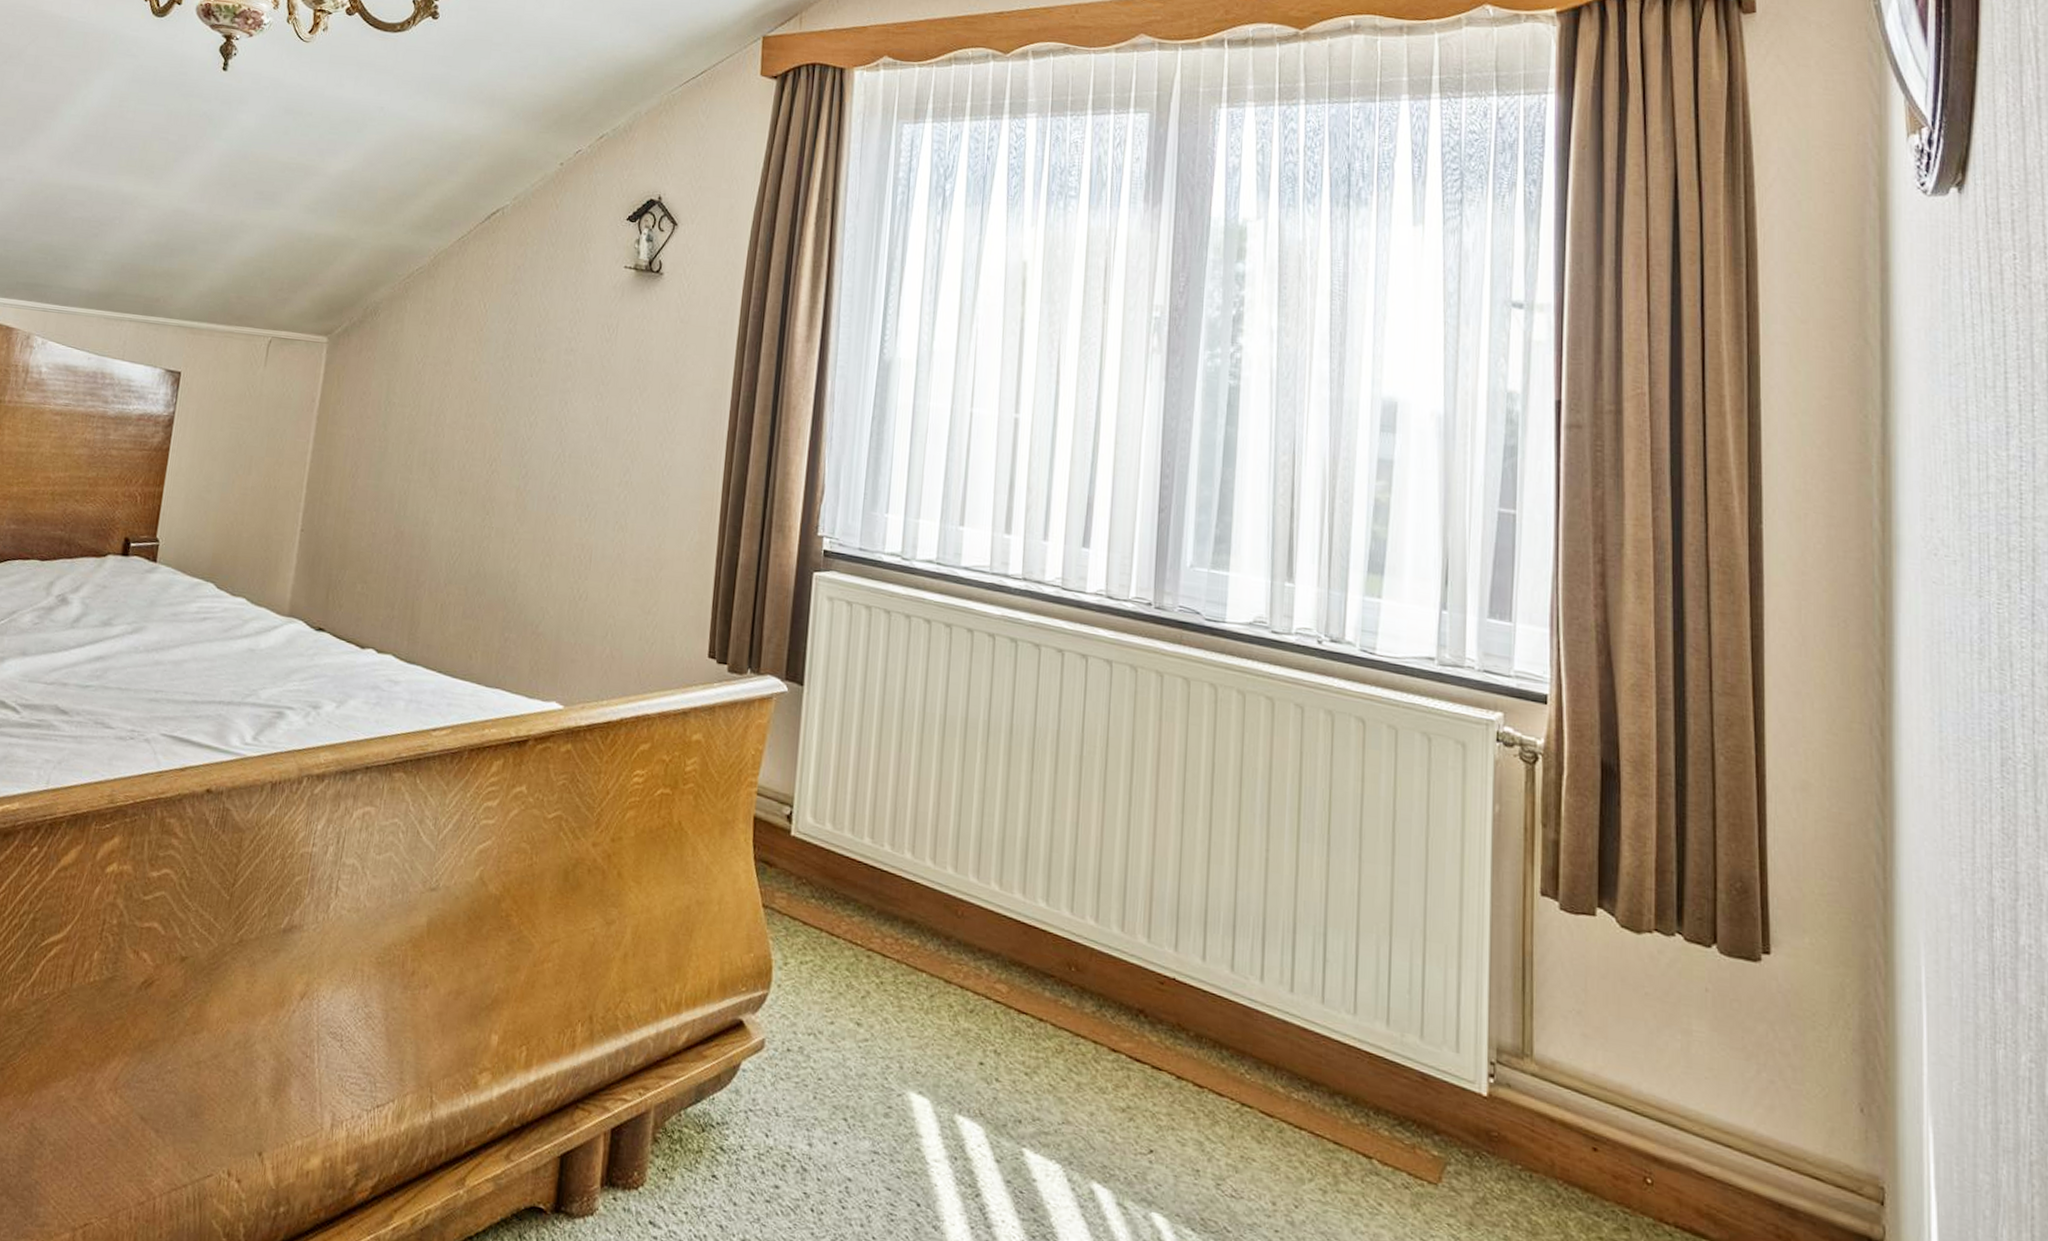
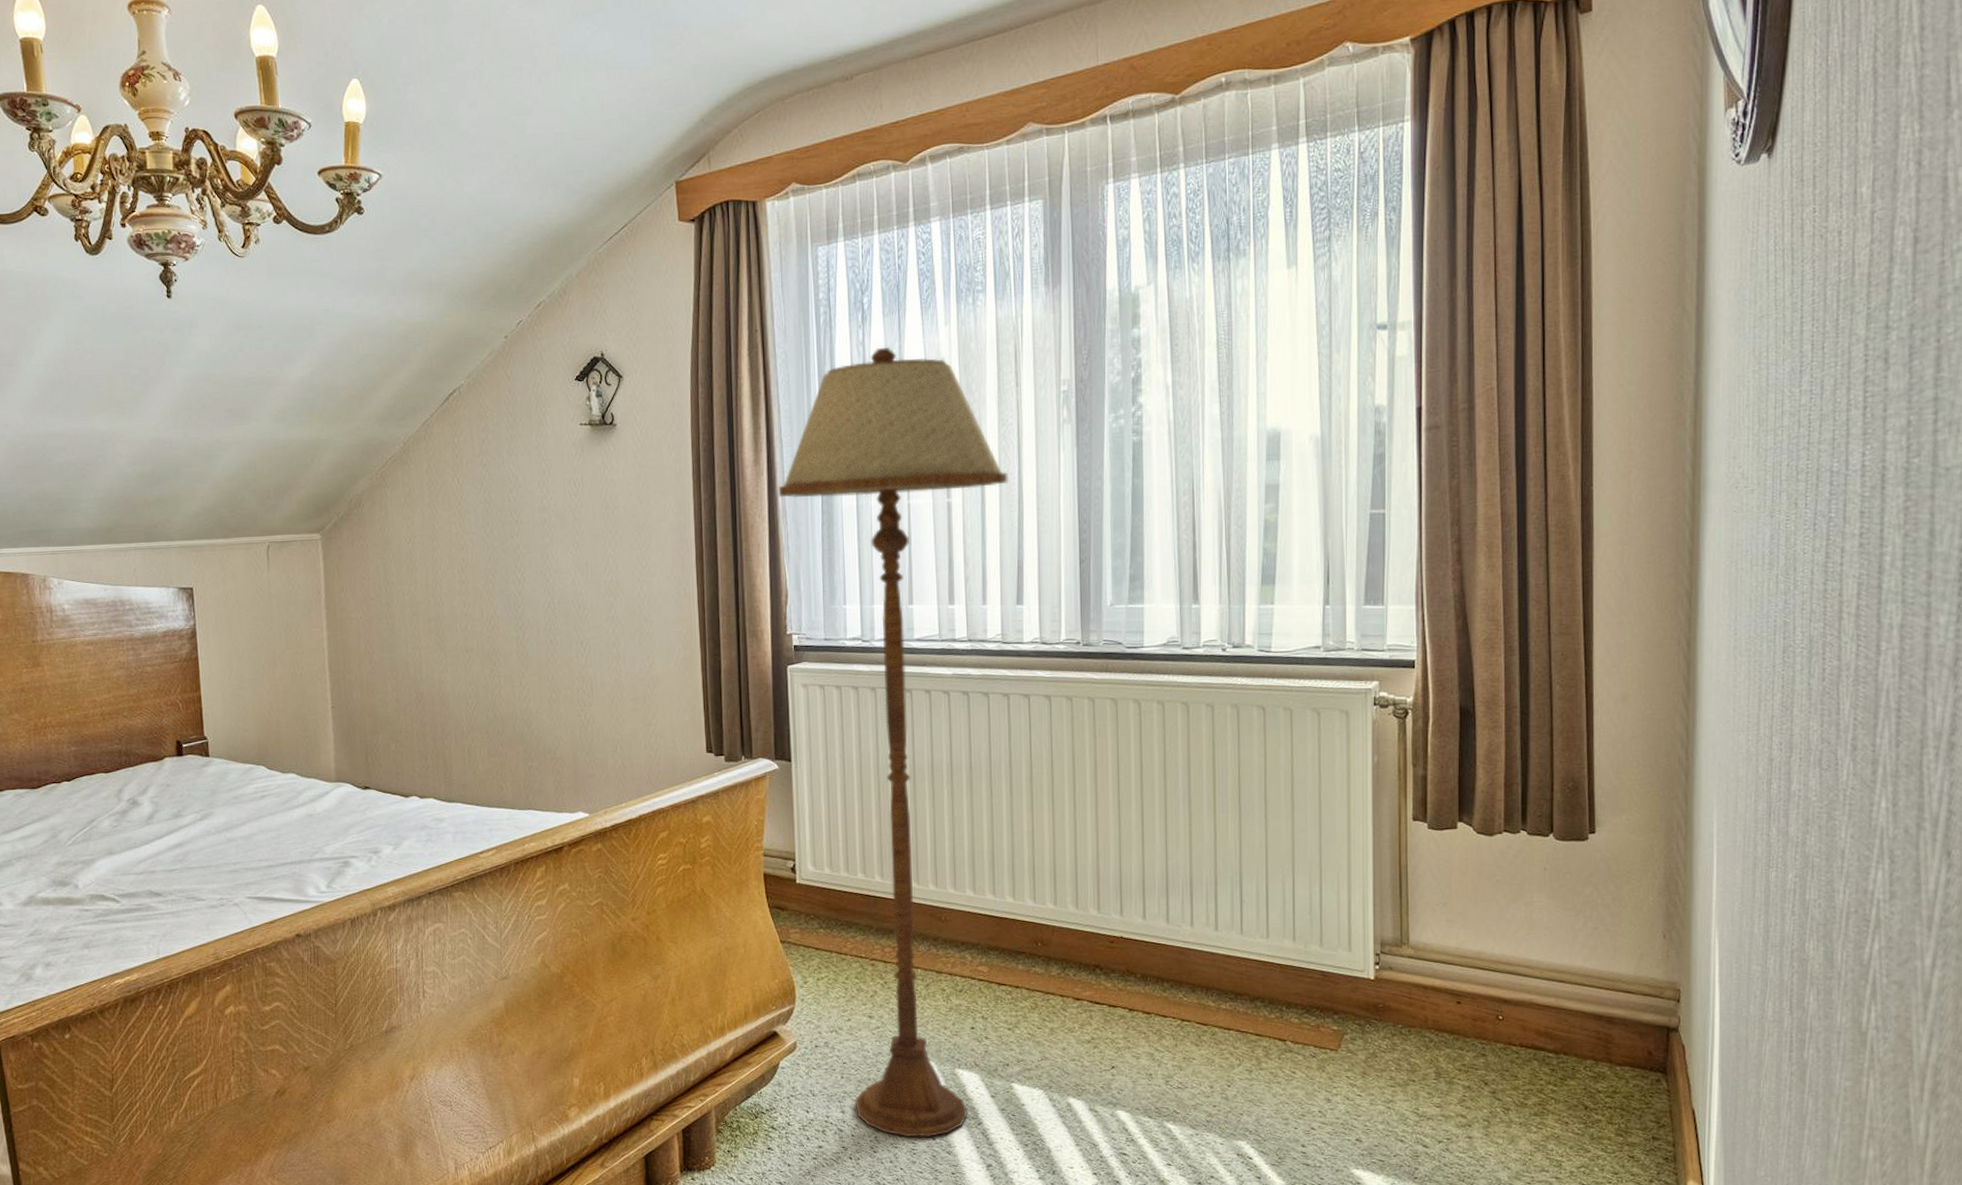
floor lamp: none [825,239,1086,1202] -> present [778,346,1008,1138]

